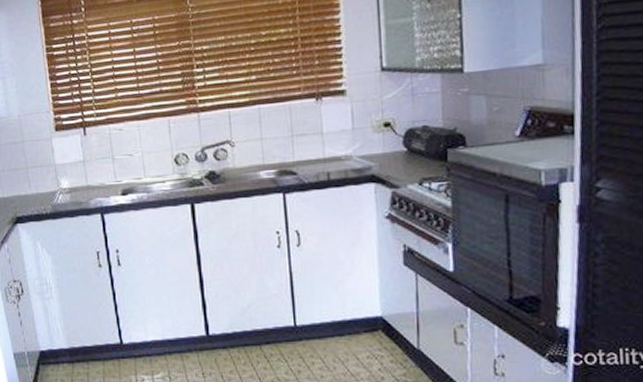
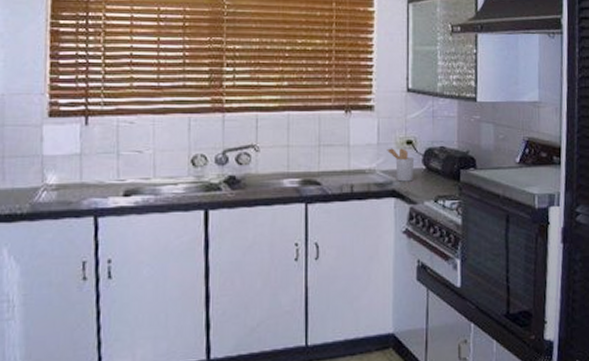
utensil holder: none [363,131,394,166] -> present [387,148,415,182]

